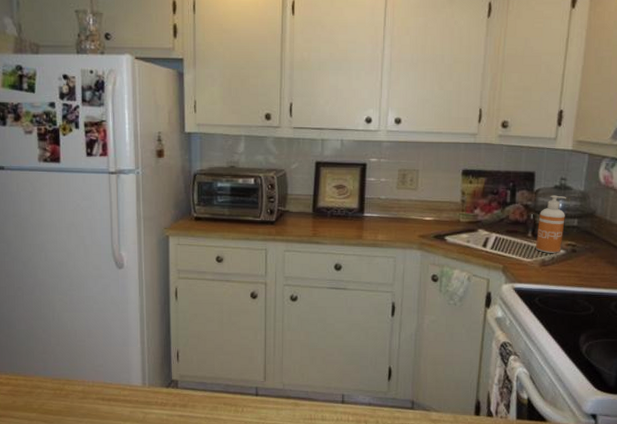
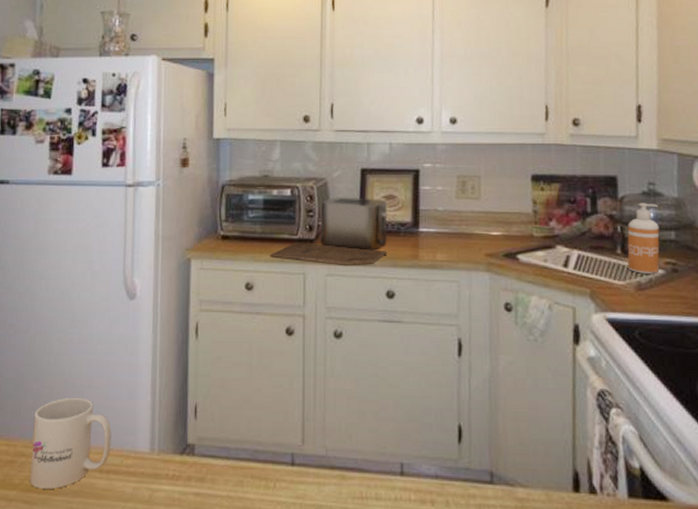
mug: none [45,344,110,412] -> present [29,397,112,489]
cutting board: none [236,223,337,244] -> present [269,242,388,267]
toaster: none [280,186,339,232] -> present [320,197,389,251]

